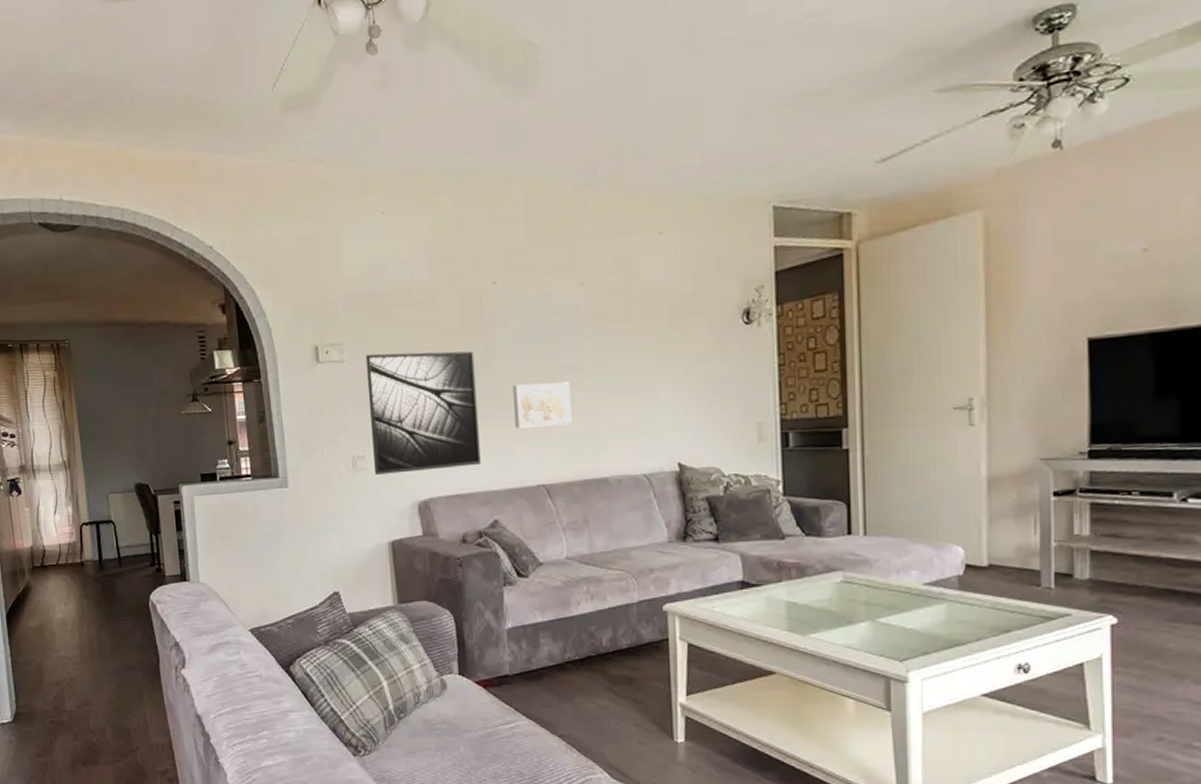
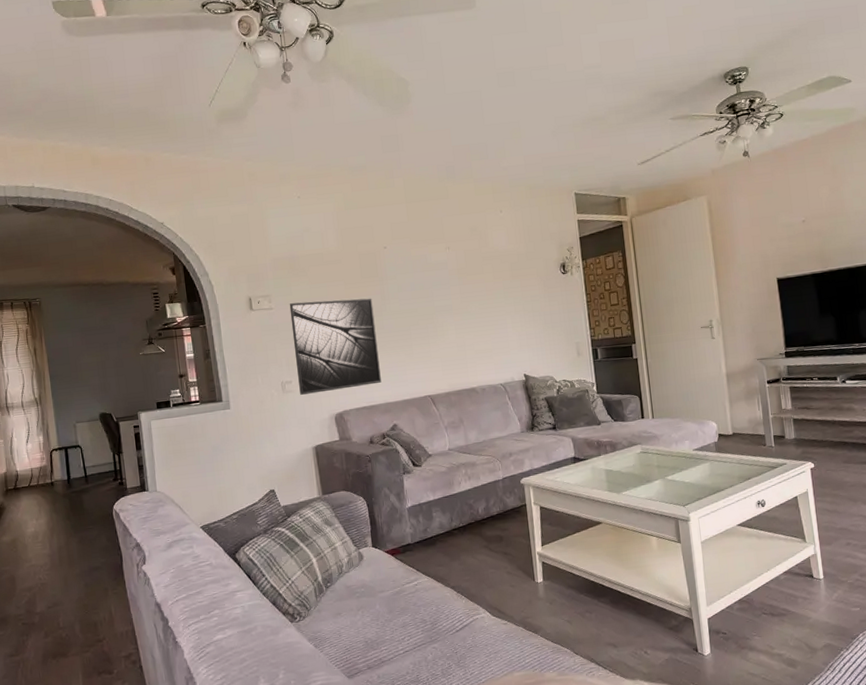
wall art: present [513,382,572,428] -> none [402,318,447,354]

